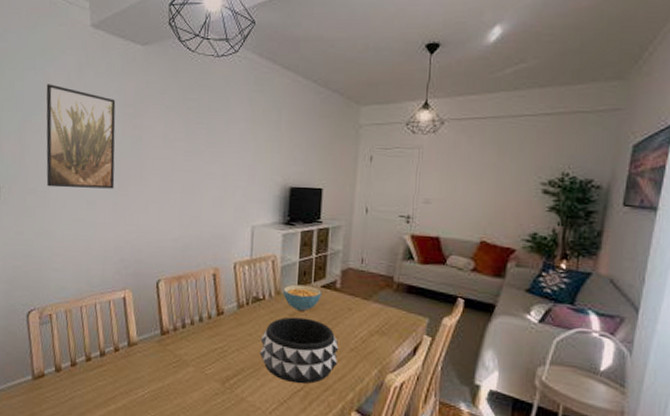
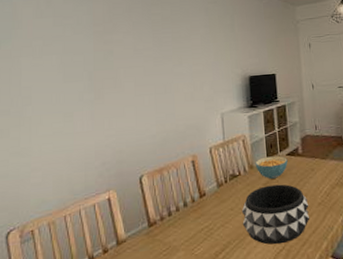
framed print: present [46,84,116,189] -> none [15,13,90,107]

